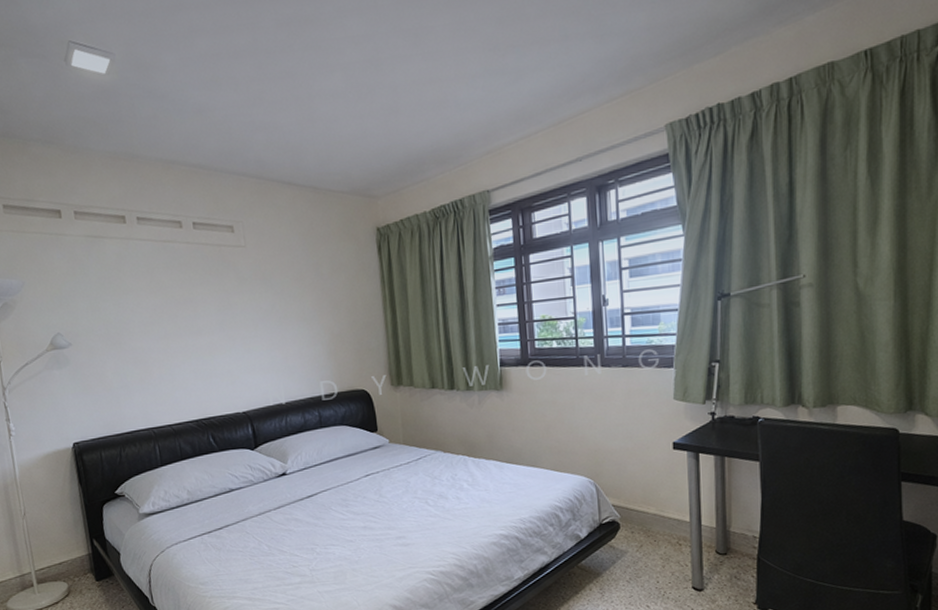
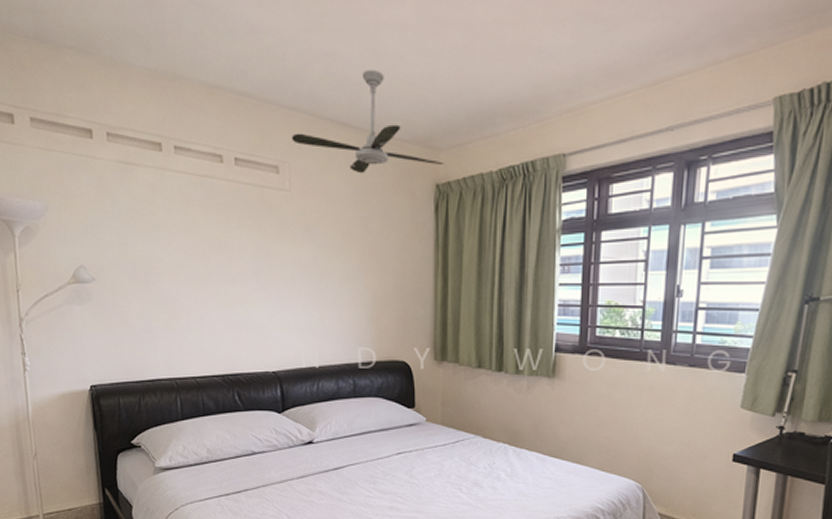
ceiling fan: none [242,133,381,226] -> present [291,69,443,174]

